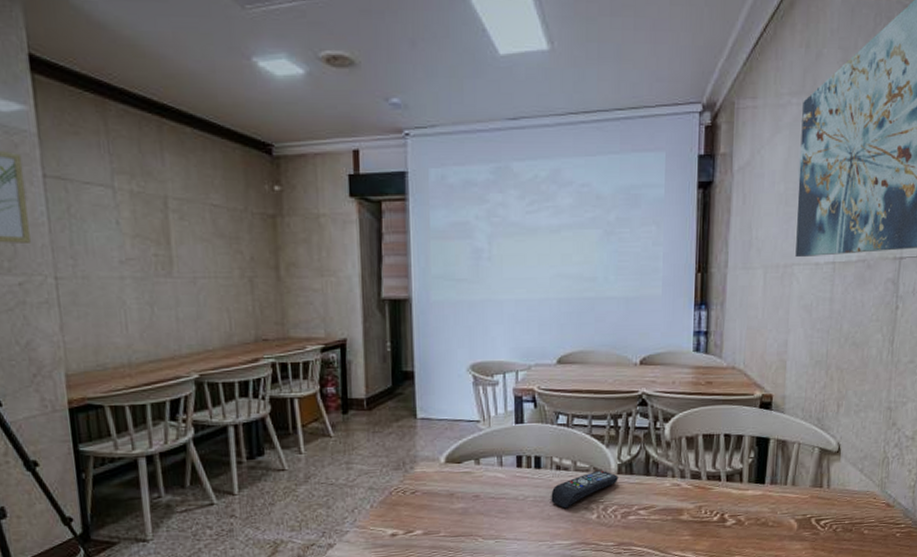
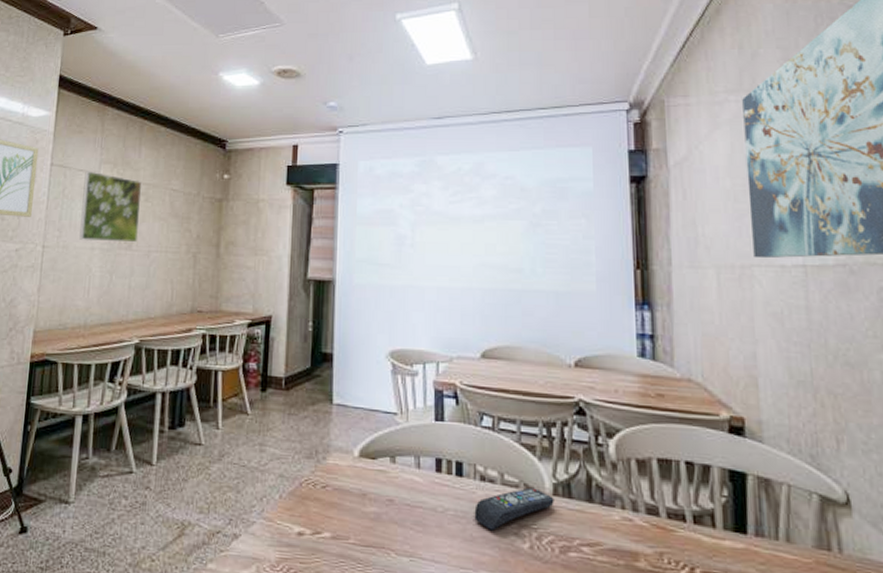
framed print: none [93,184,178,270] -> present [79,171,142,243]

